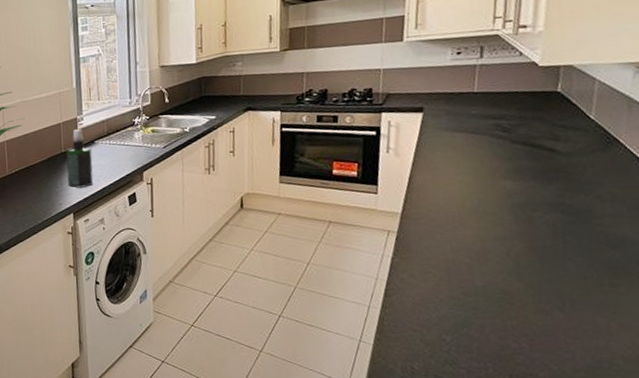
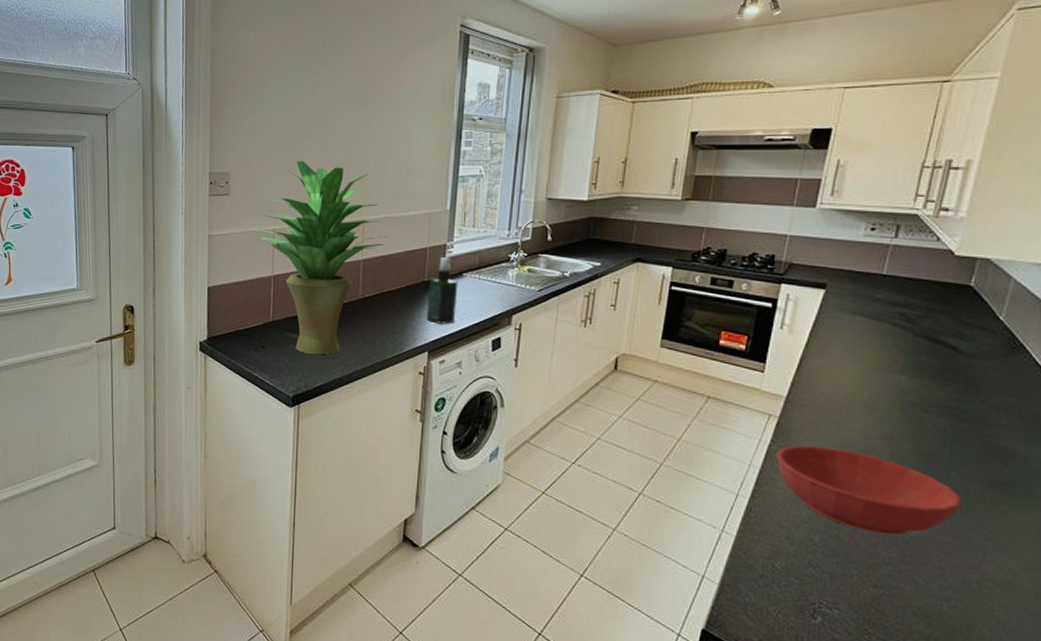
bowl: none [399,253,582,327] -> present [775,445,963,535]

